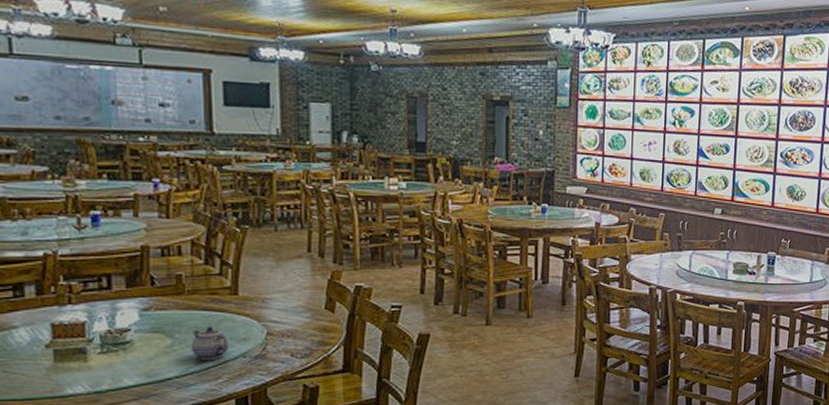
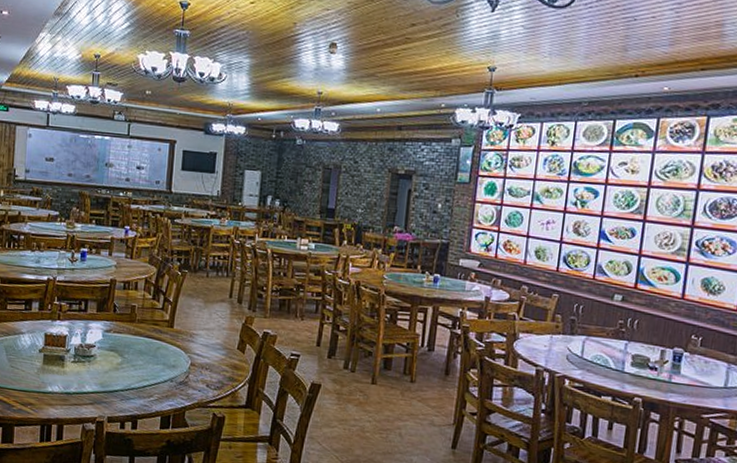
teapot: present [190,326,229,360] -> none [134,351,162,380]

